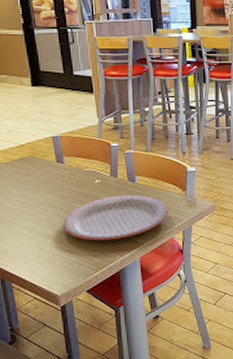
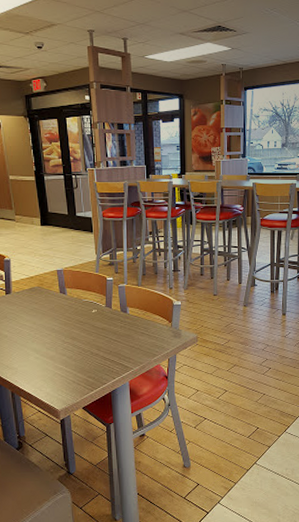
plate: present [62,194,168,241] -> none [63,324,155,364]

